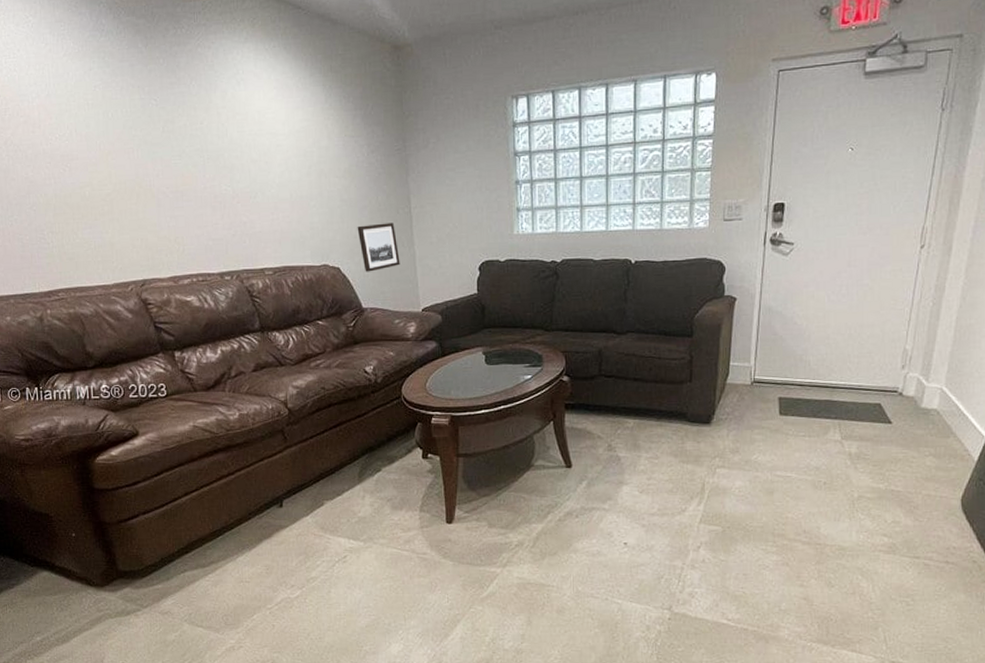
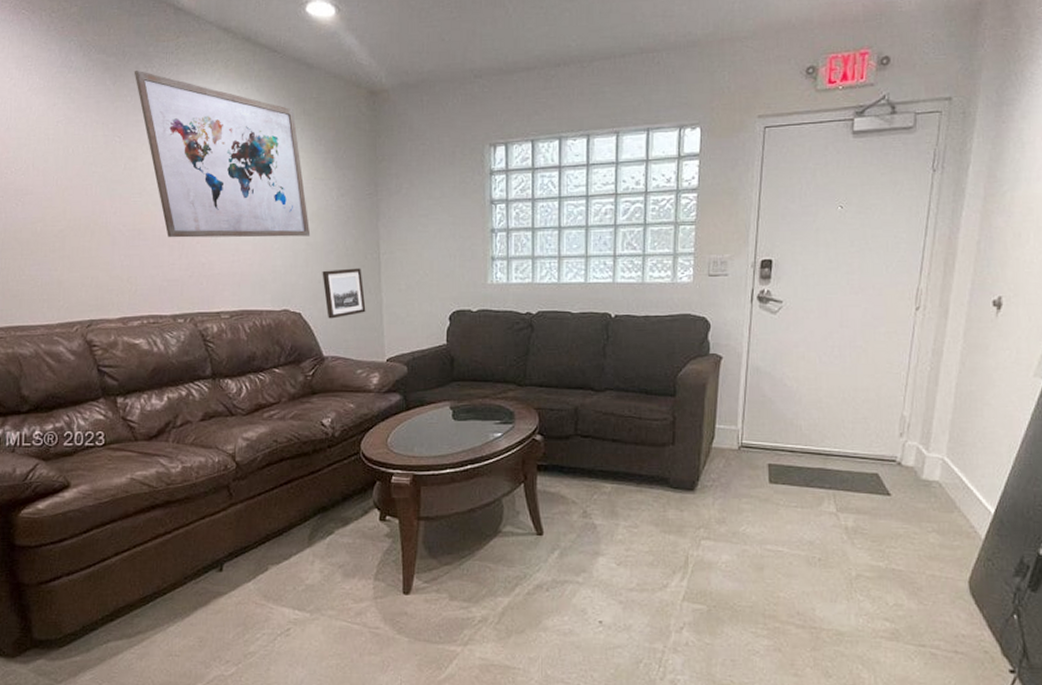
wall art: none [164,31,344,199] -> present [134,70,311,238]

